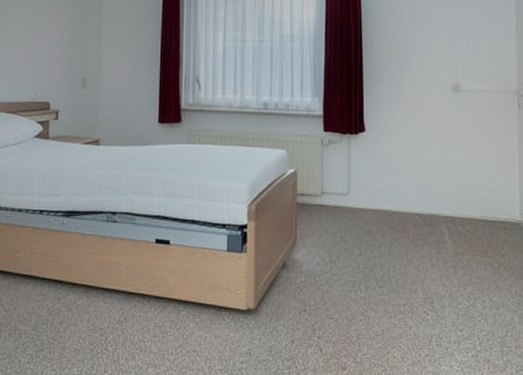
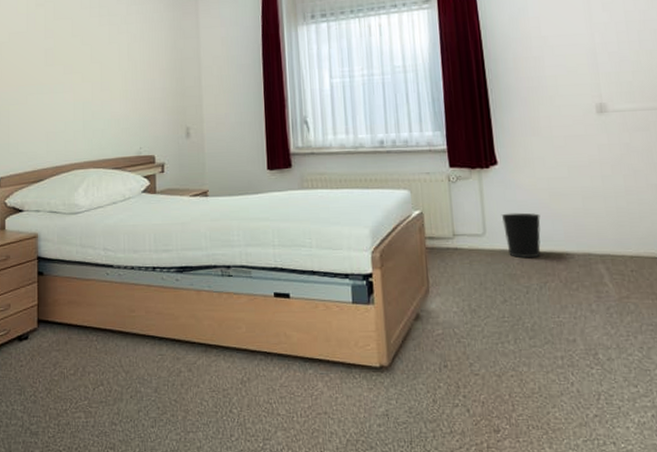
wastebasket: none [364,175,397,217] -> present [501,212,541,258]

